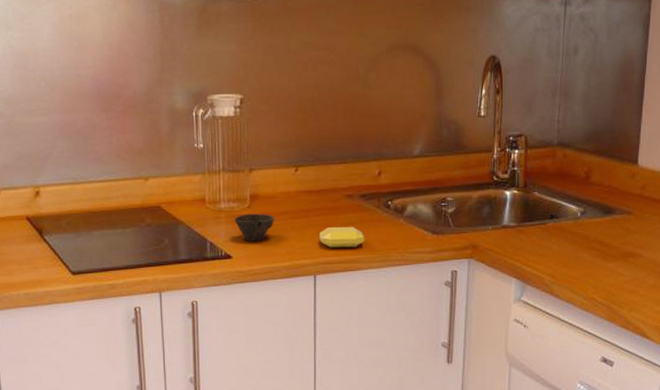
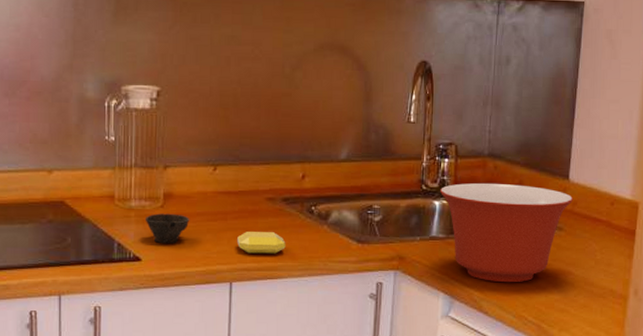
mixing bowl: none [511,171,642,267] -> present [440,182,573,283]

